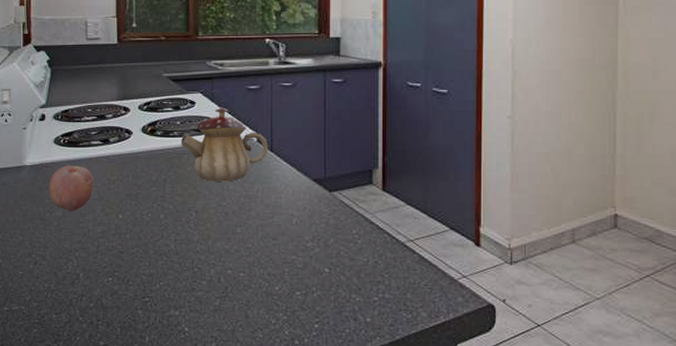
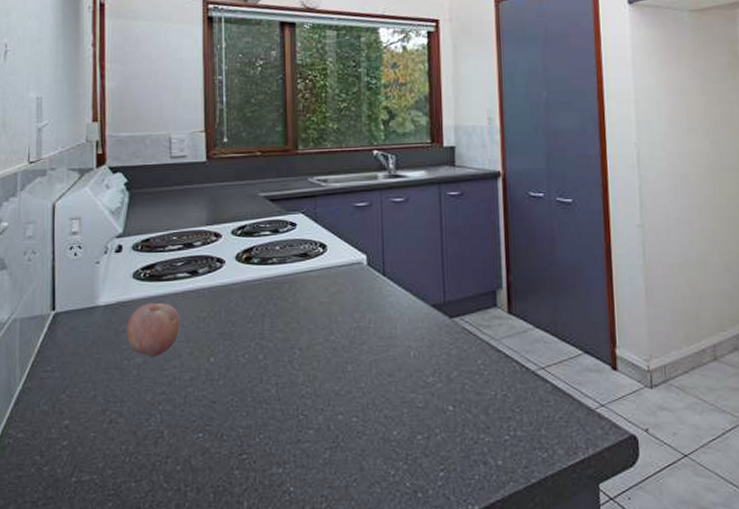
teapot: present [180,107,269,182] -> none [280,228,381,313]

